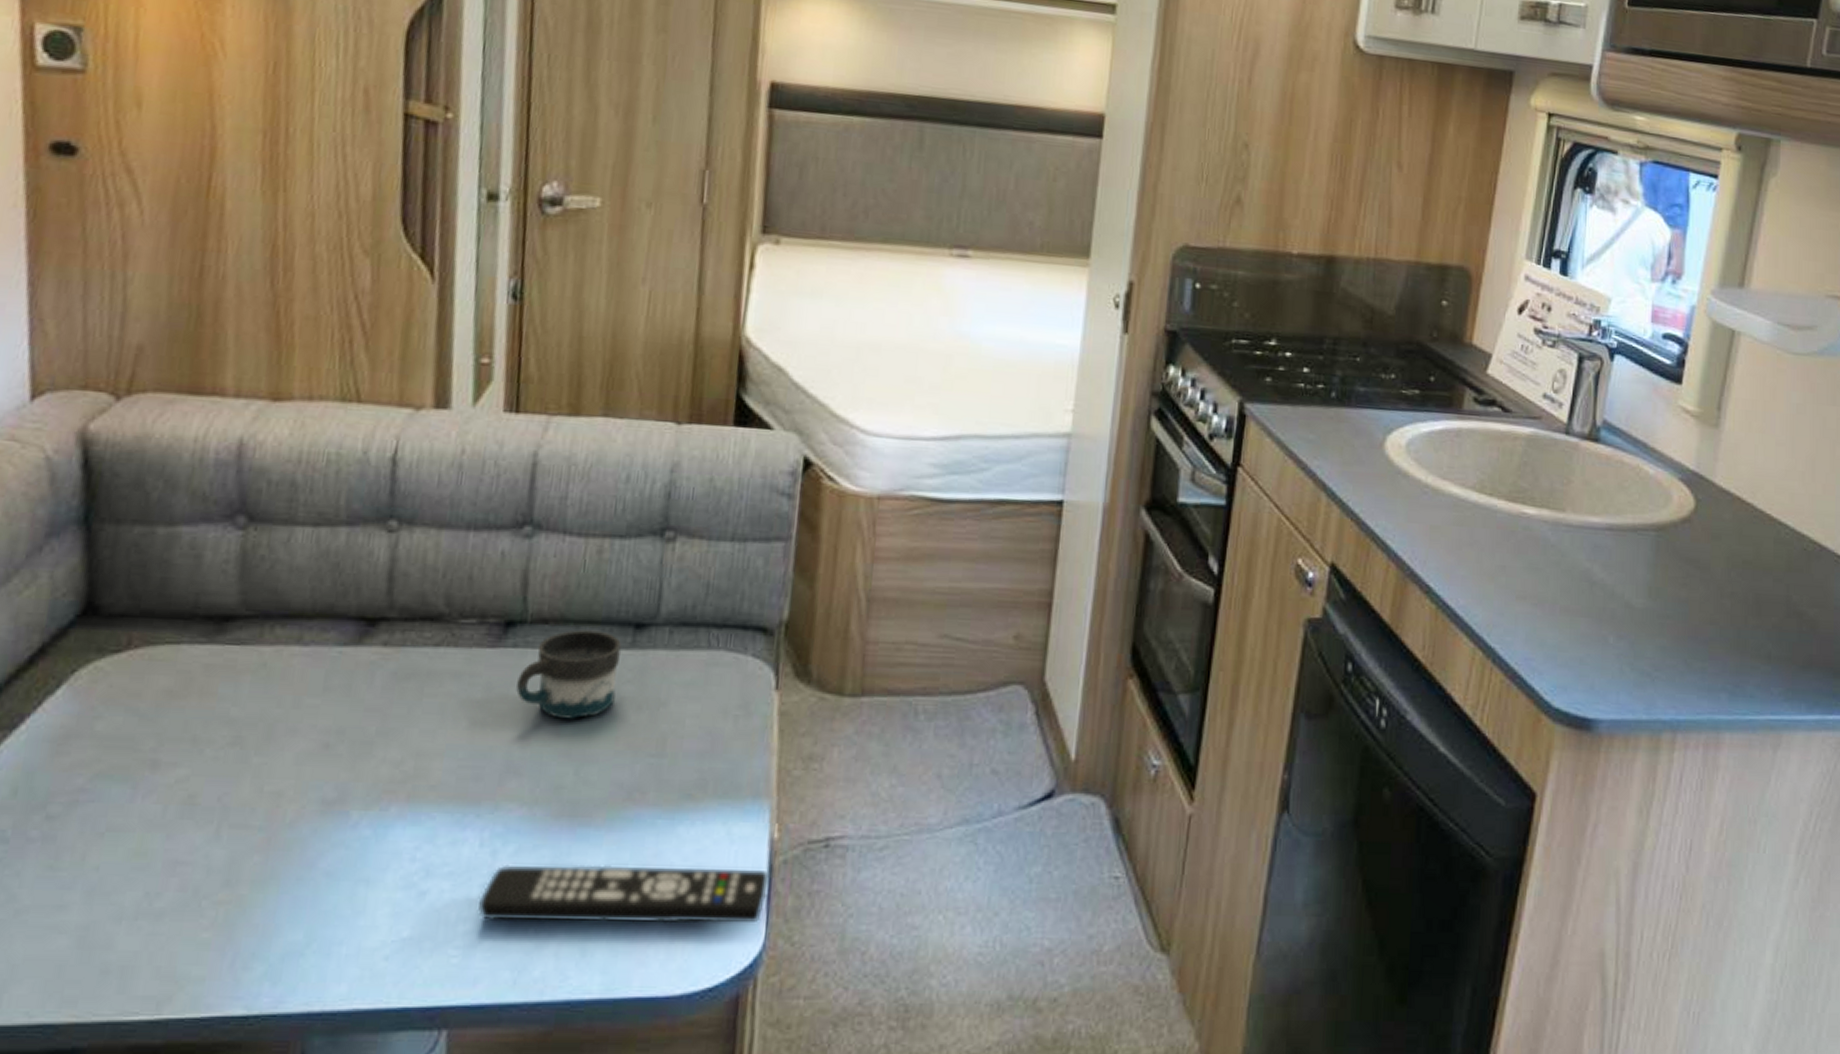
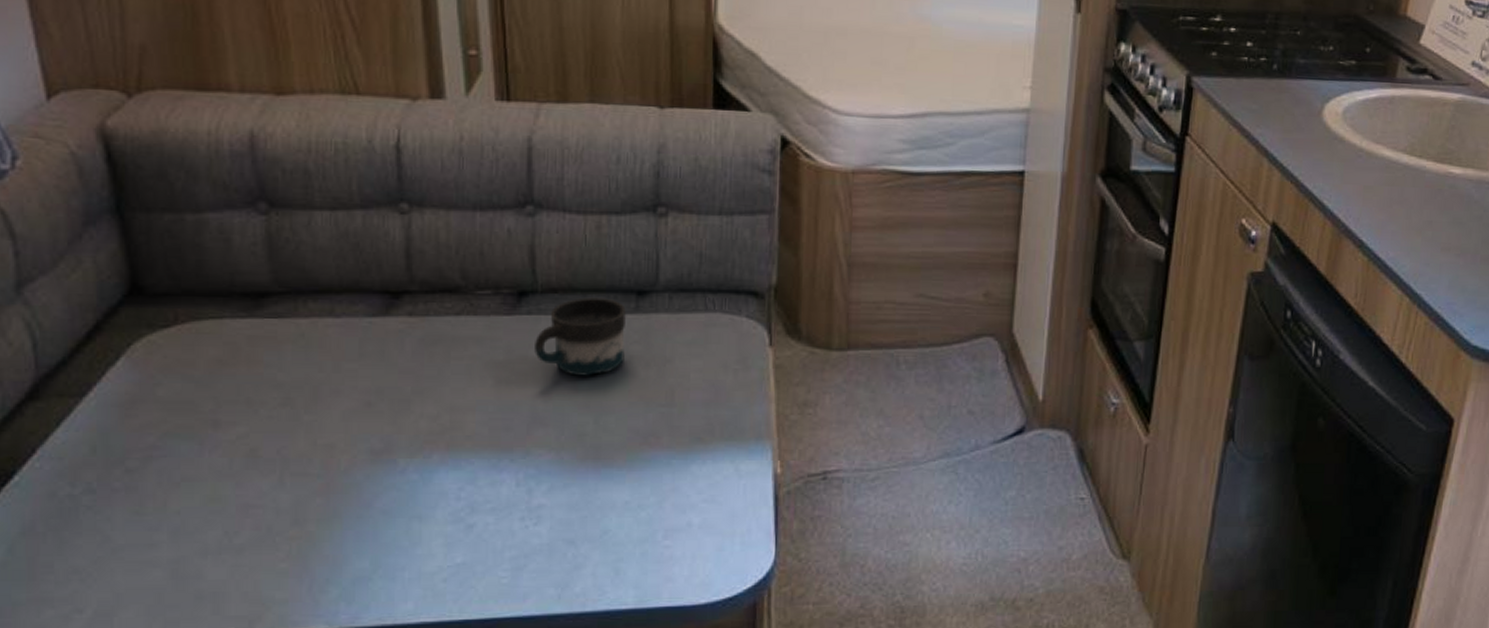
remote control: present [476,864,770,924] -> none [519,499,775,547]

